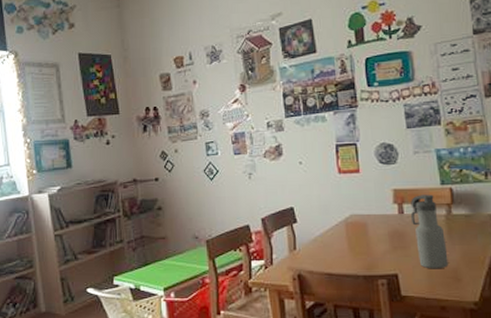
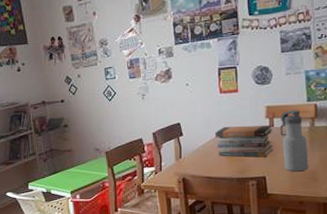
book stack: none [334,211,405,251] -> present [214,124,273,158]

